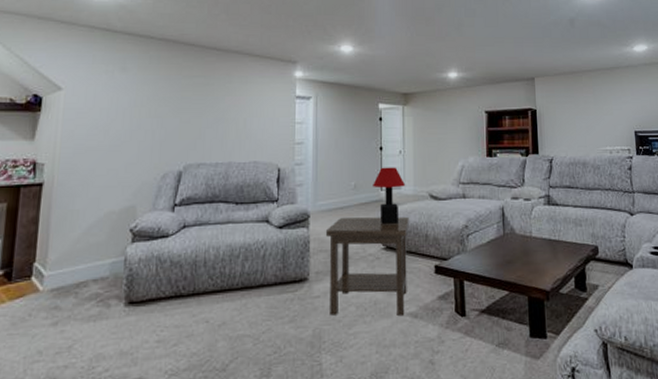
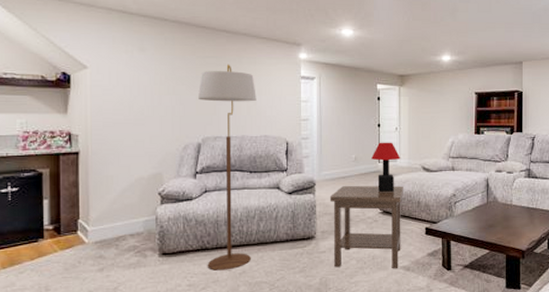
floor lamp: none [181,83,247,322] -> present [198,64,256,271]

